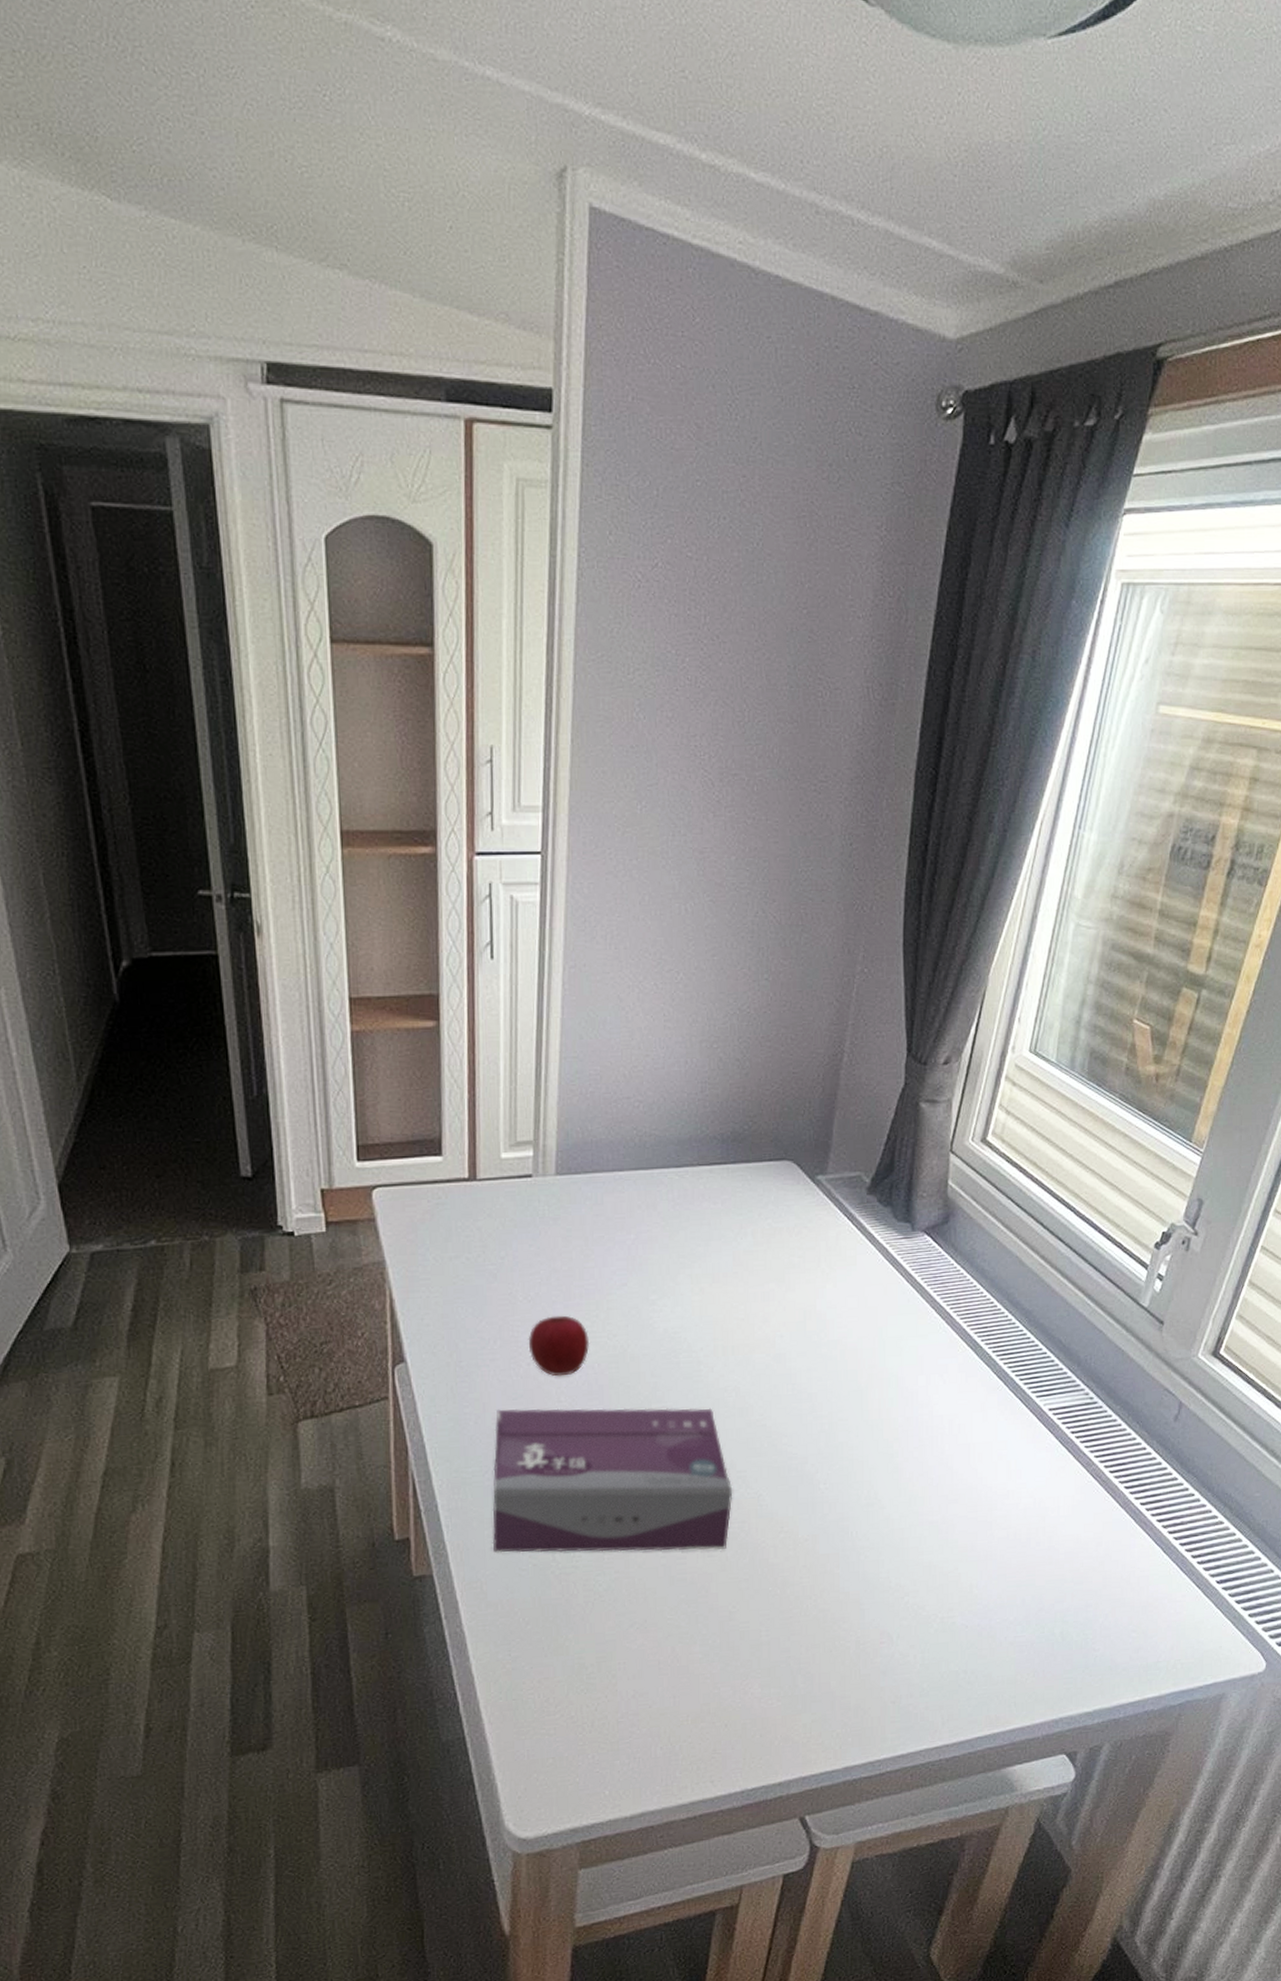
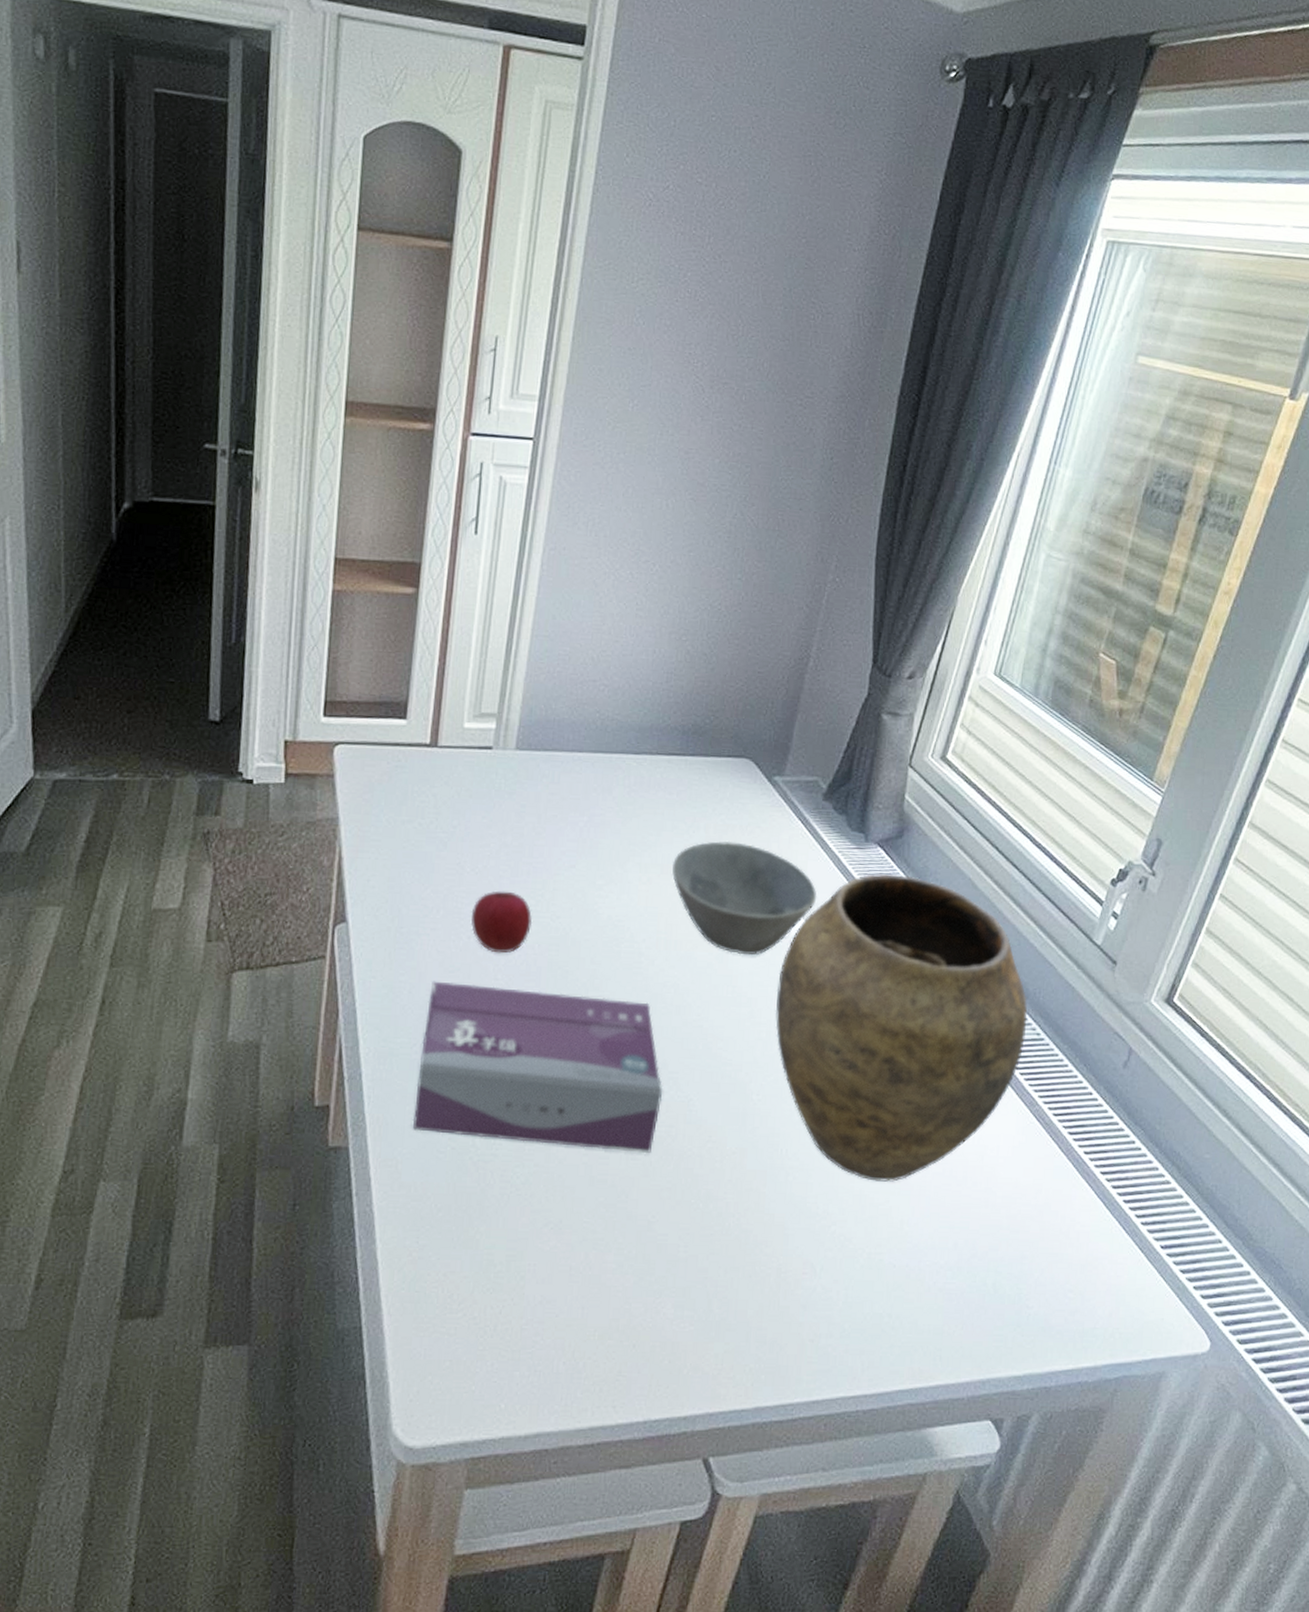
bowl: none [724,1243,869,1353] -> present [672,841,817,956]
vase: none [835,1260,1080,1552] -> present [775,873,1028,1182]

